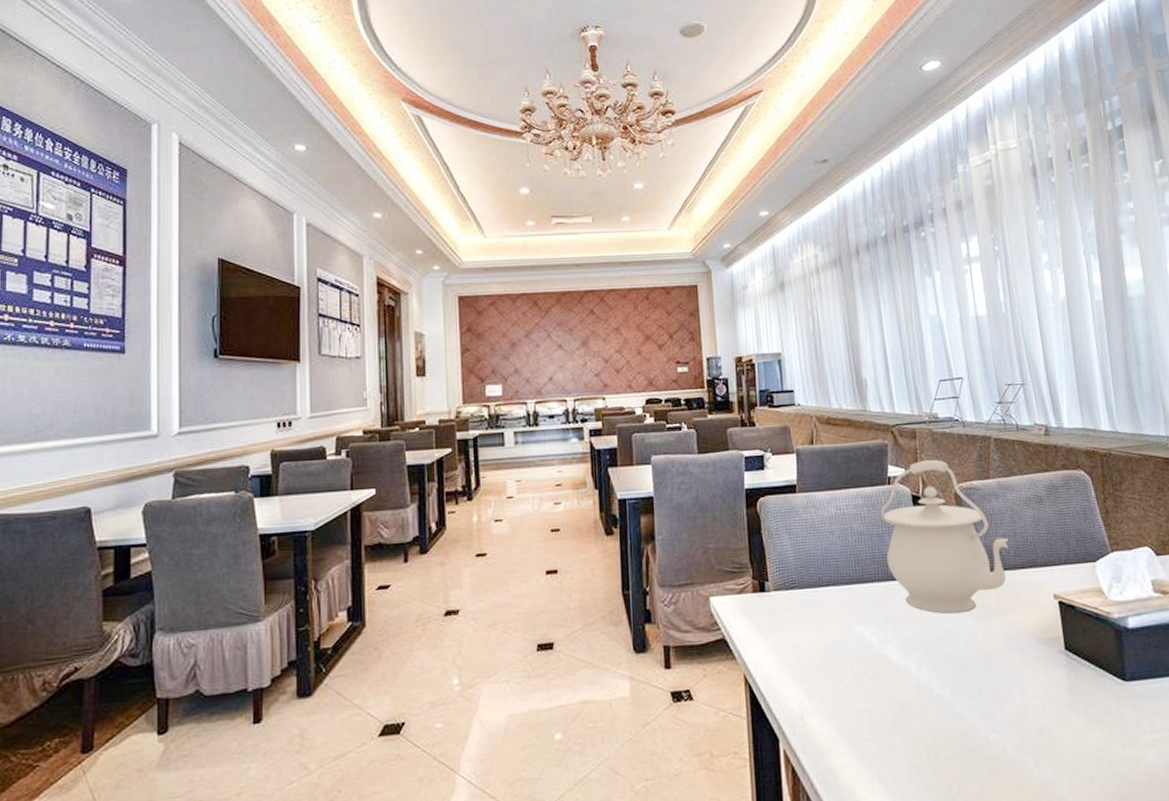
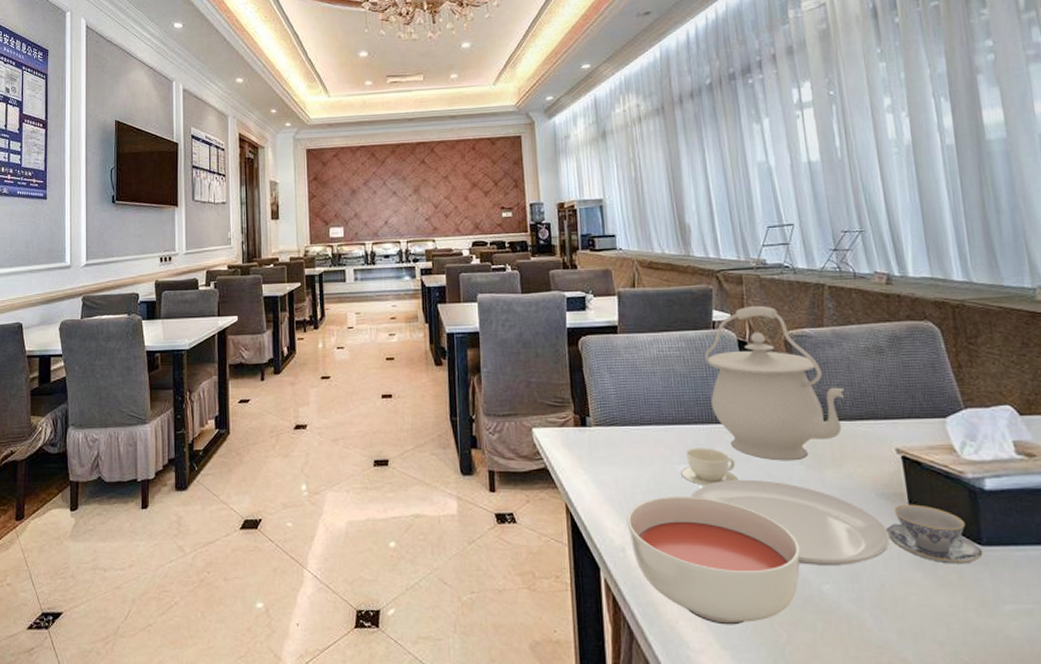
bowl: none [805,656,970,785] -> present [626,495,801,625]
teacup: none [858,606,912,645] -> present [681,448,738,486]
plate: none [867,634,1049,715] -> present [690,479,891,565]
teacup: none [1046,647,1127,702] -> present [886,504,983,564]

